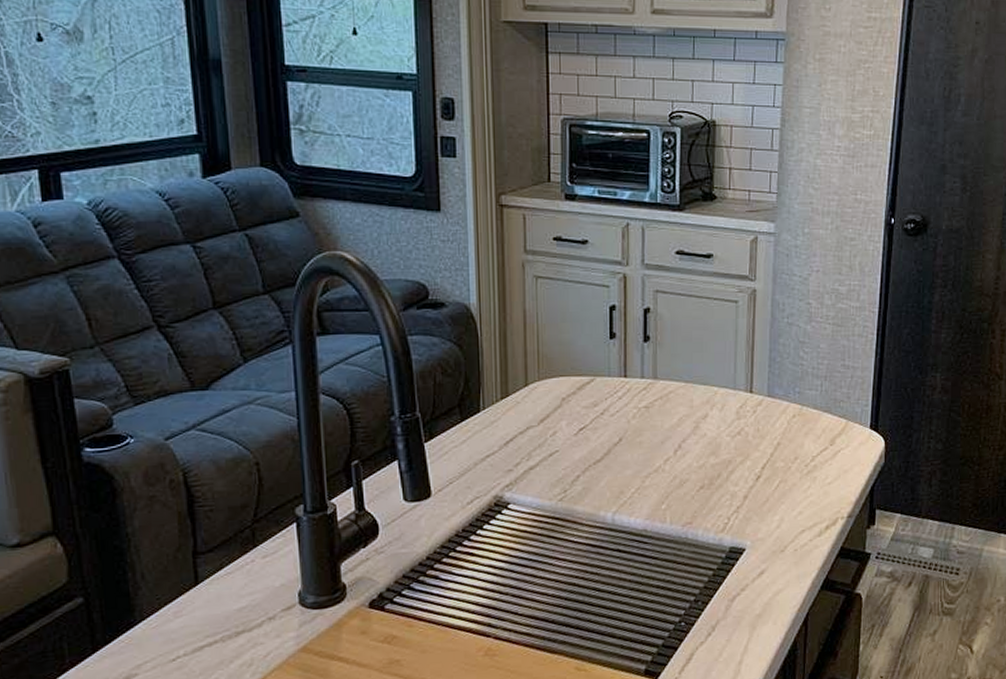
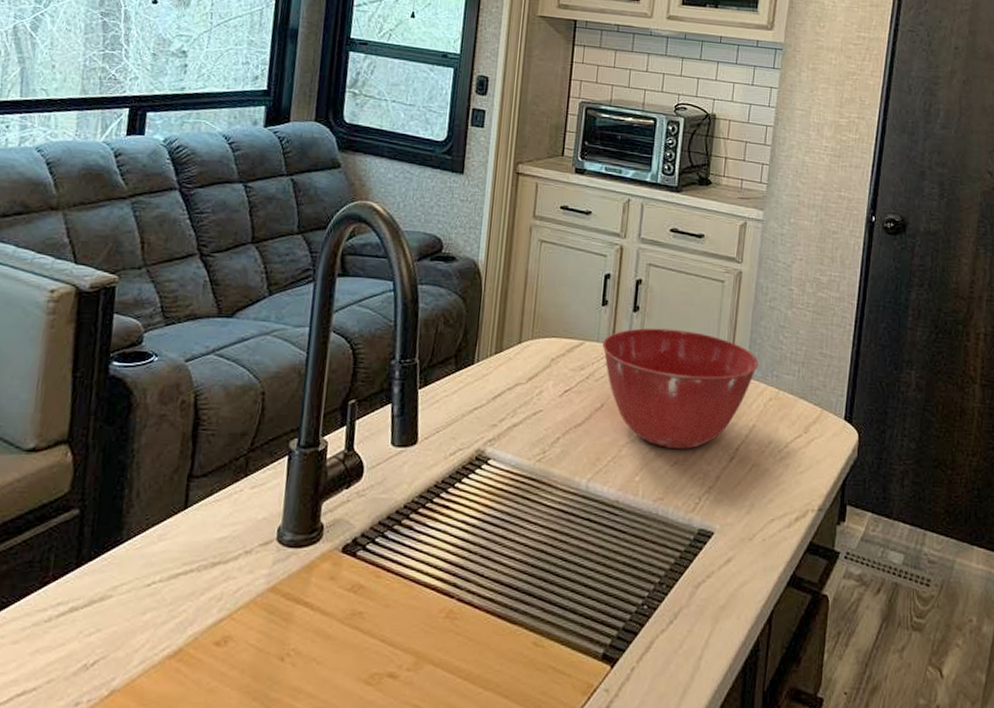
mixing bowl: none [614,355,780,474] -> present [602,328,759,449]

